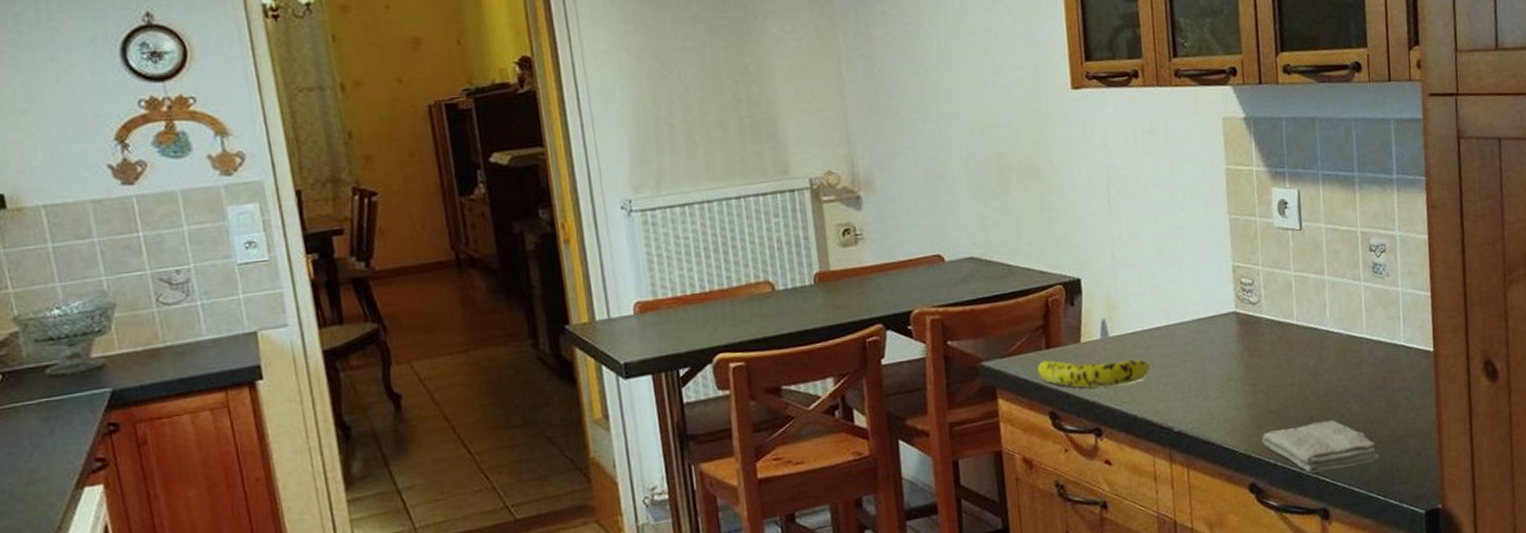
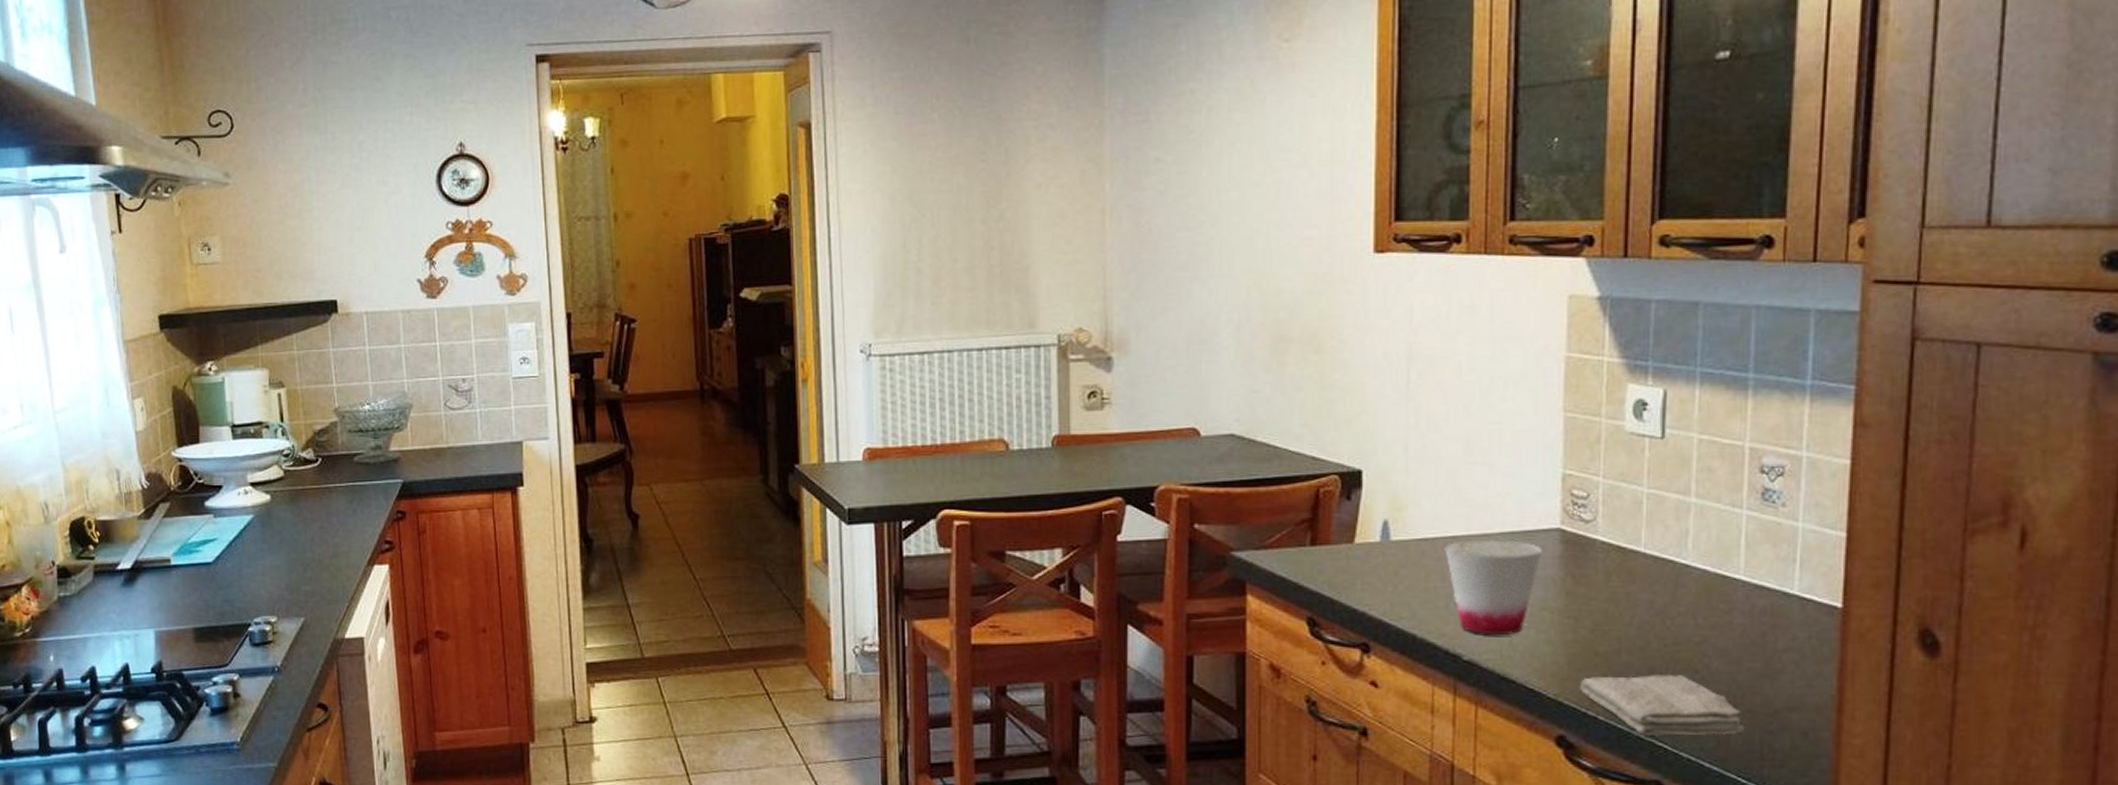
fruit: present [1037,359,1151,388] -> none [1298,558,1441,598]
cup: none [1151,325,1224,408] -> present [1444,539,1541,636]

